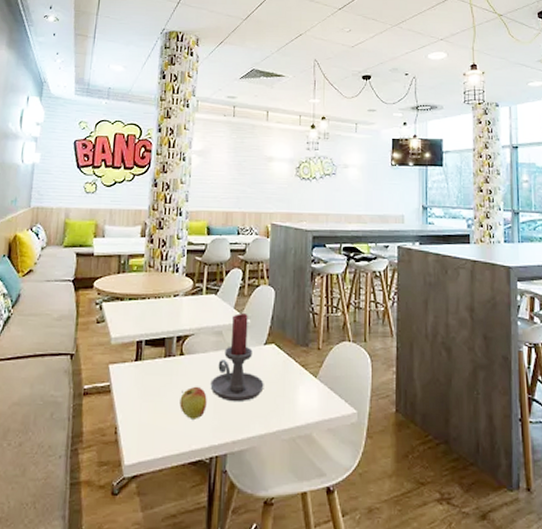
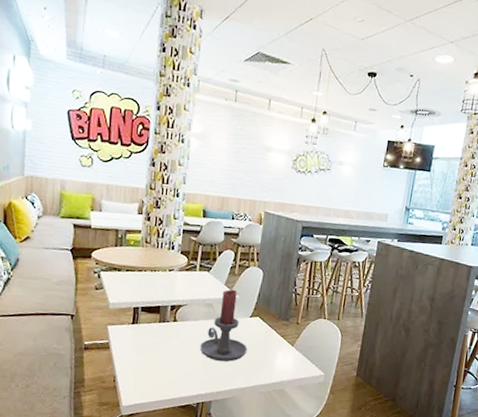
apple: present [179,386,207,419] -> none [172,347,197,374]

